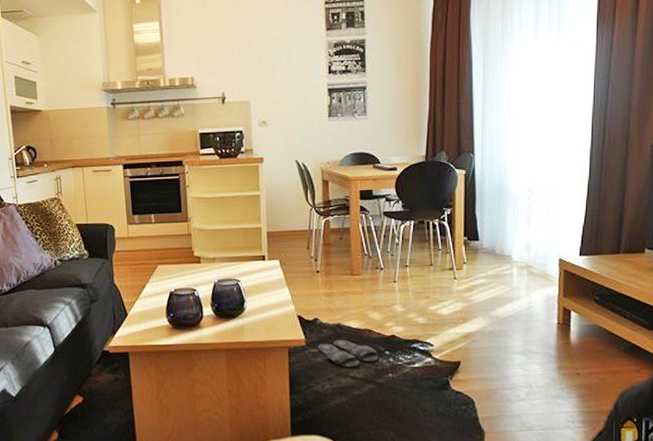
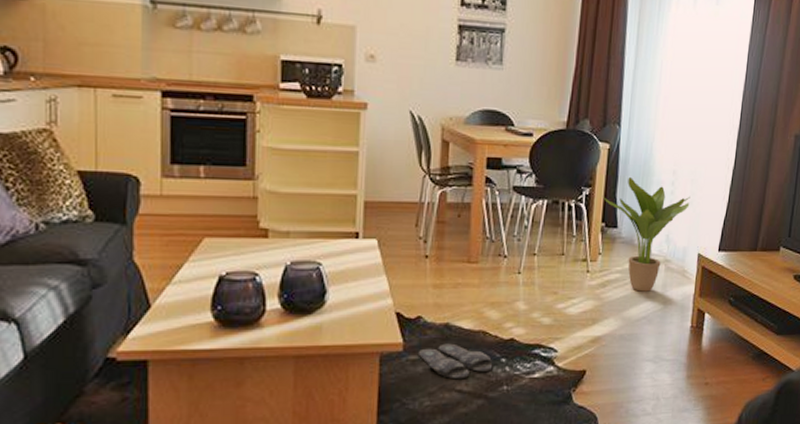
potted plant: none [462,197,547,294] -> present [602,177,690,292]

